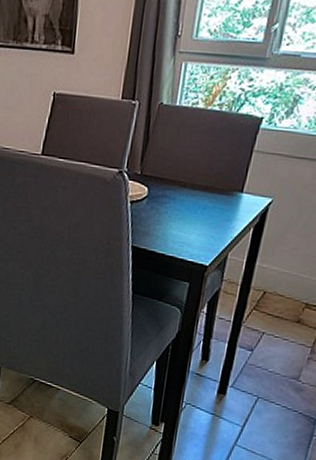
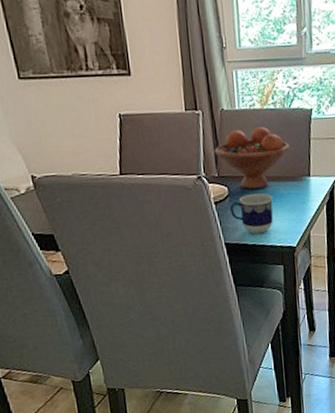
fruit bowl: none [142,128,228,196] -> present [214,127,290,189]
cup: none [145,199,195,245] -> present [230,193,273,235]

